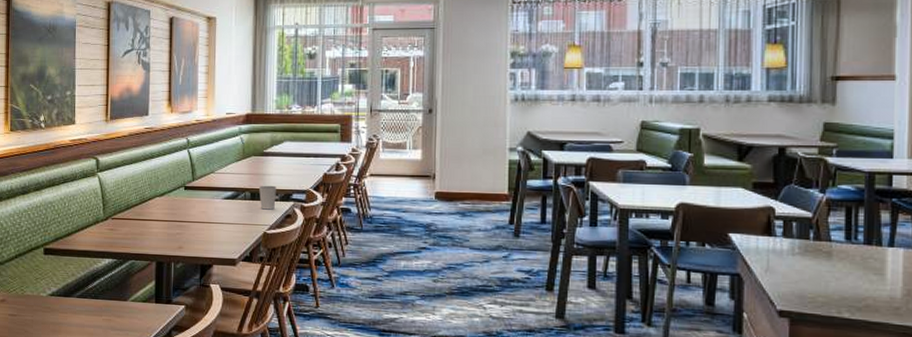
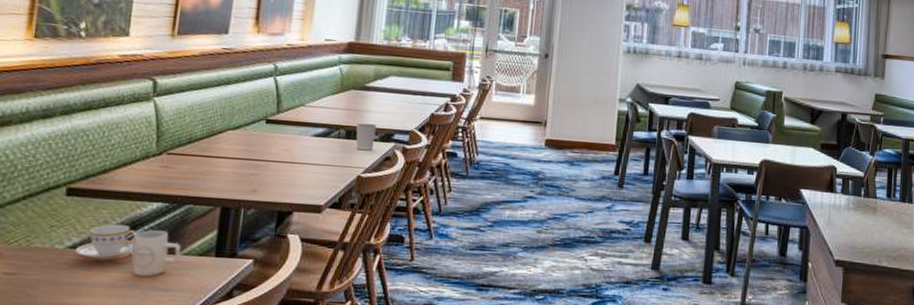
teacup: none [54,276,95,306] -> present [75,223,136,262]
mug: none [94,281,129,319] -> present [131,230,182,277]

